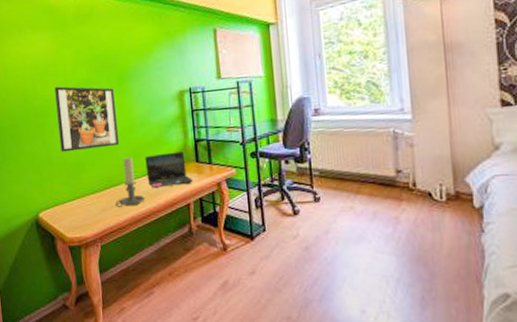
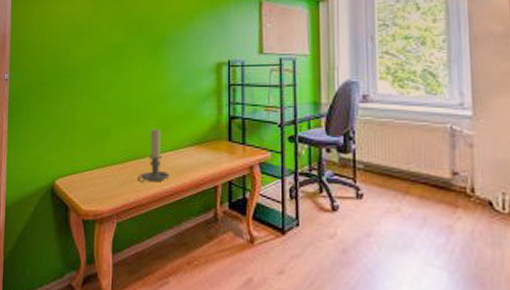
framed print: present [55,86,120,152] -> none [86,48,149,117]
laptop: present [145,151,194,188] -> none [174,128,224,165]

